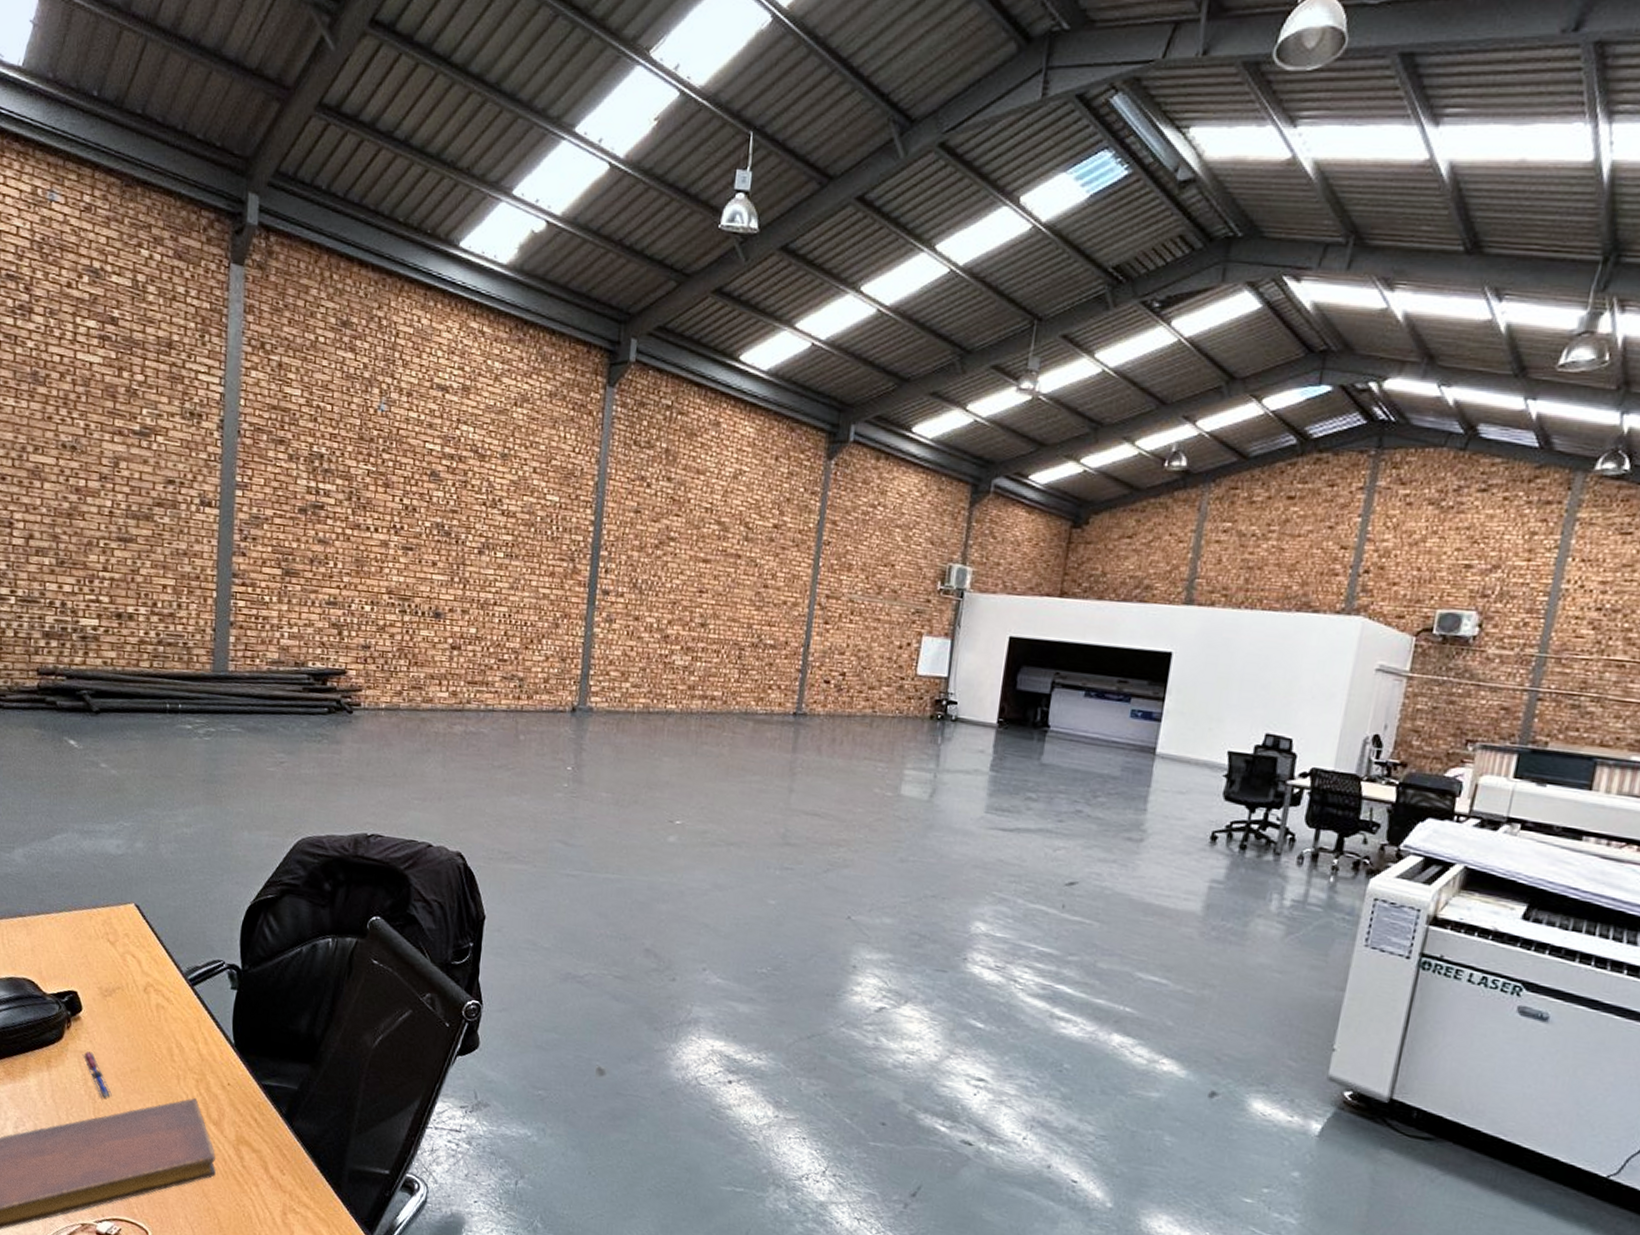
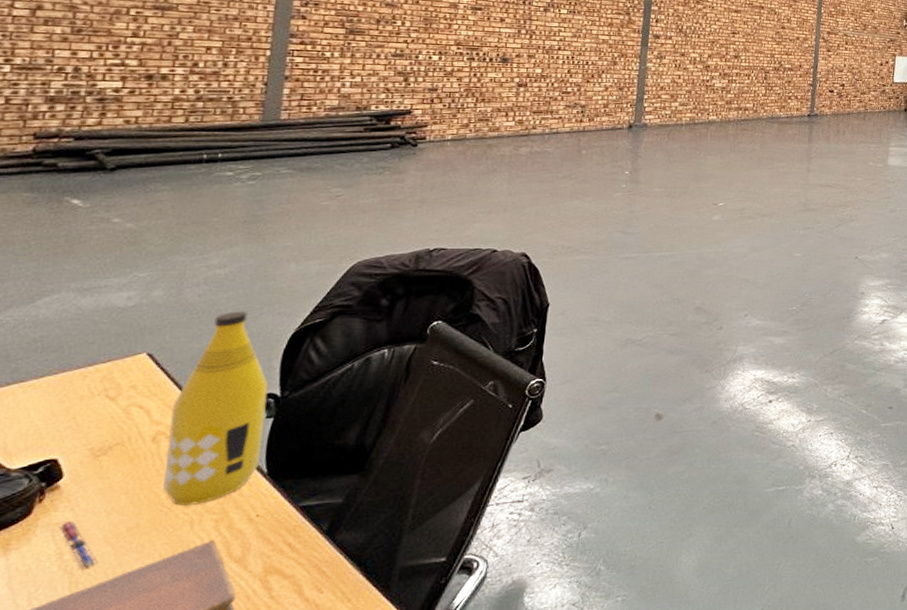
bottle: none [155,873,232,1061] -> present [163,311,269,506]

